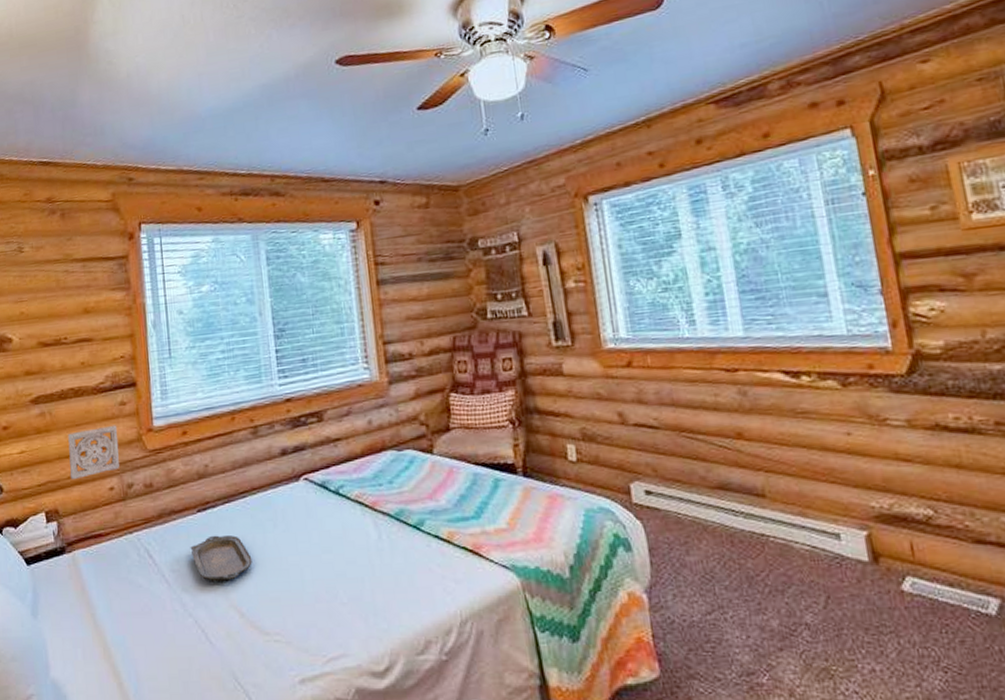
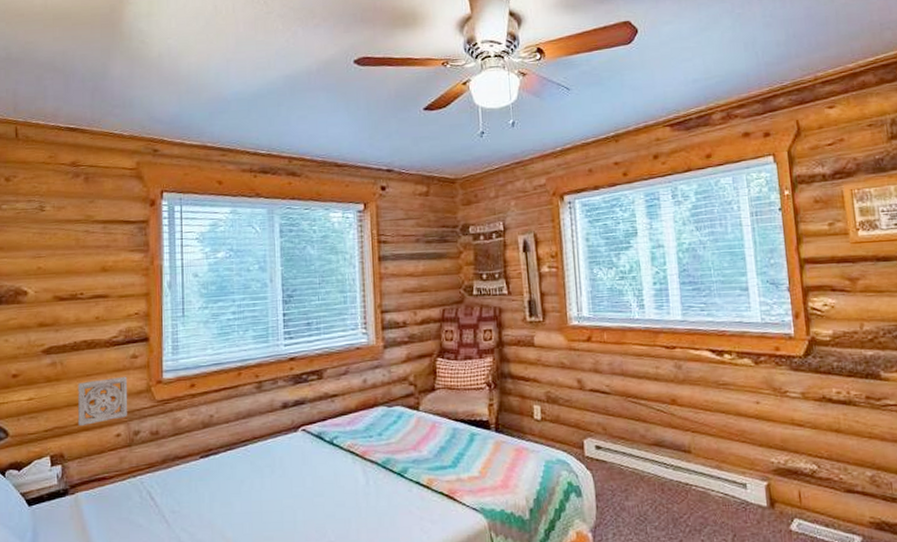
serving tray: present [190,535,252,581] -> none [191,479,249,522]

